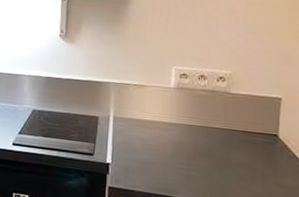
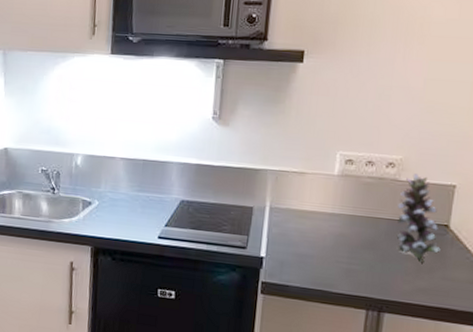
flower: none [230,87,272,170] -> present [396,174,441,263]

